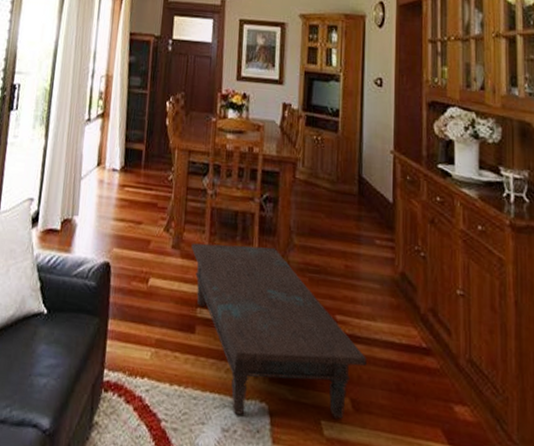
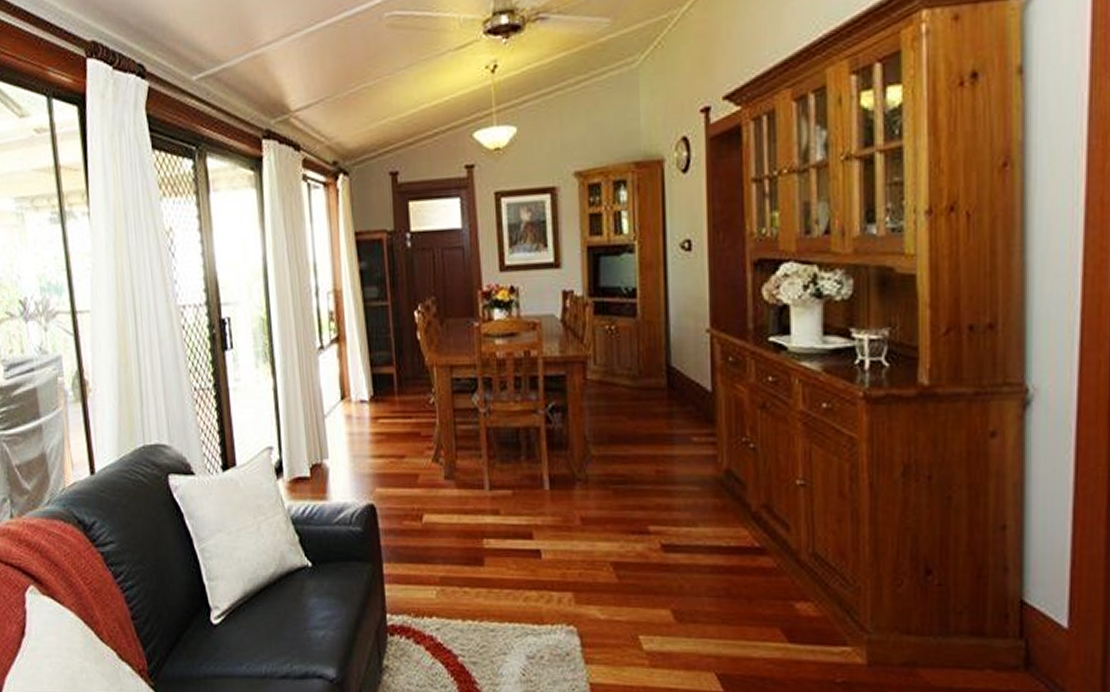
coffee table: present [191,243,367,419] -> none [467,462,689,642]

